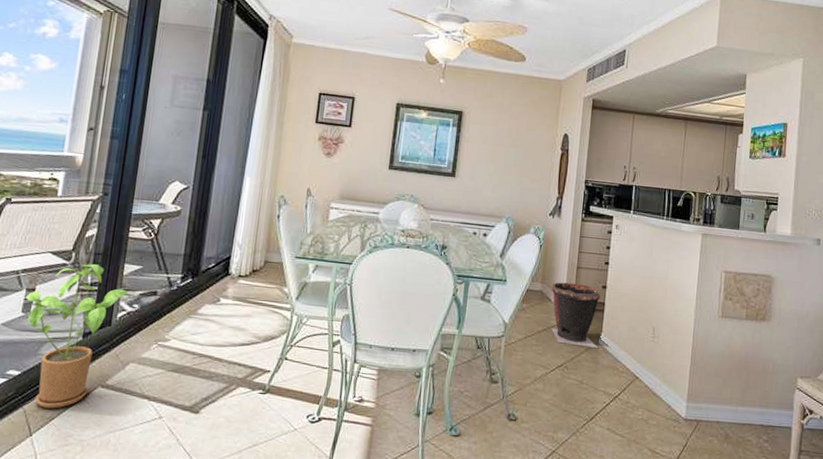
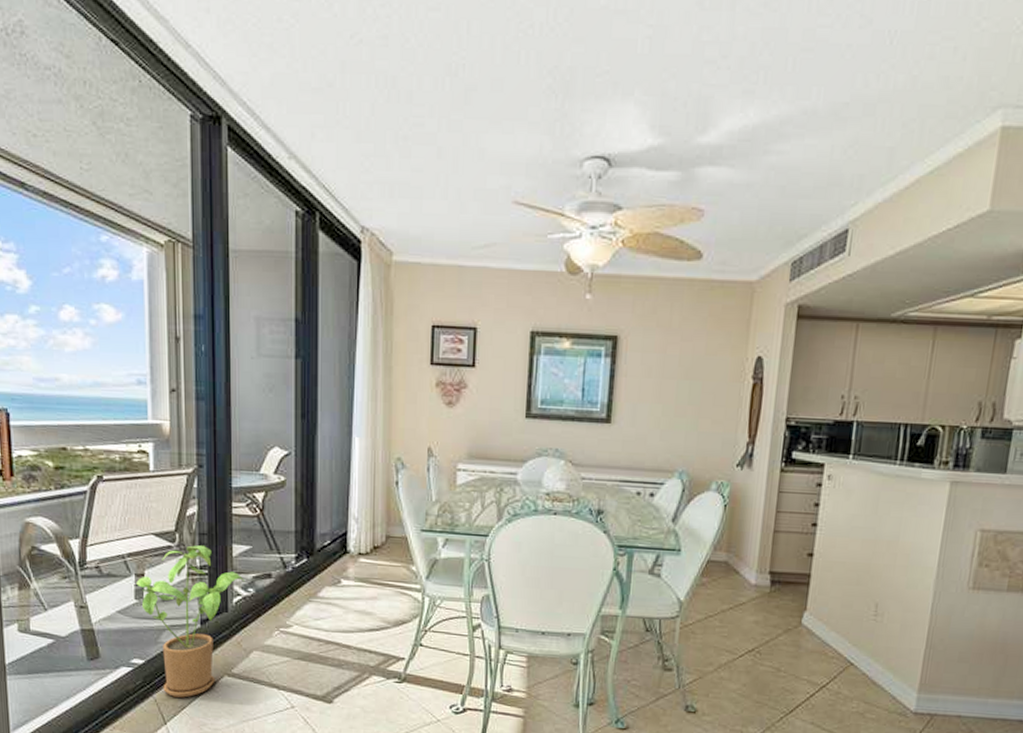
waste bin: present [550,282,602,348] -> none [738,550,807,629]

